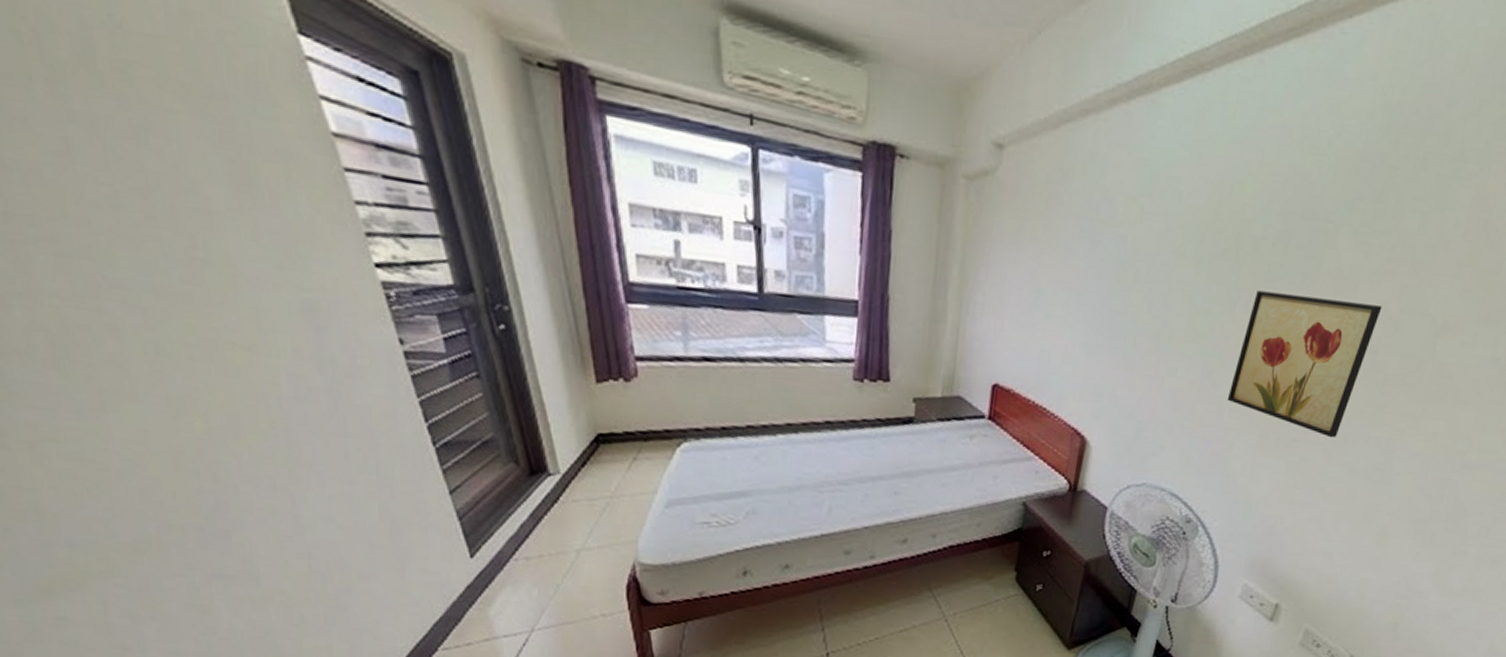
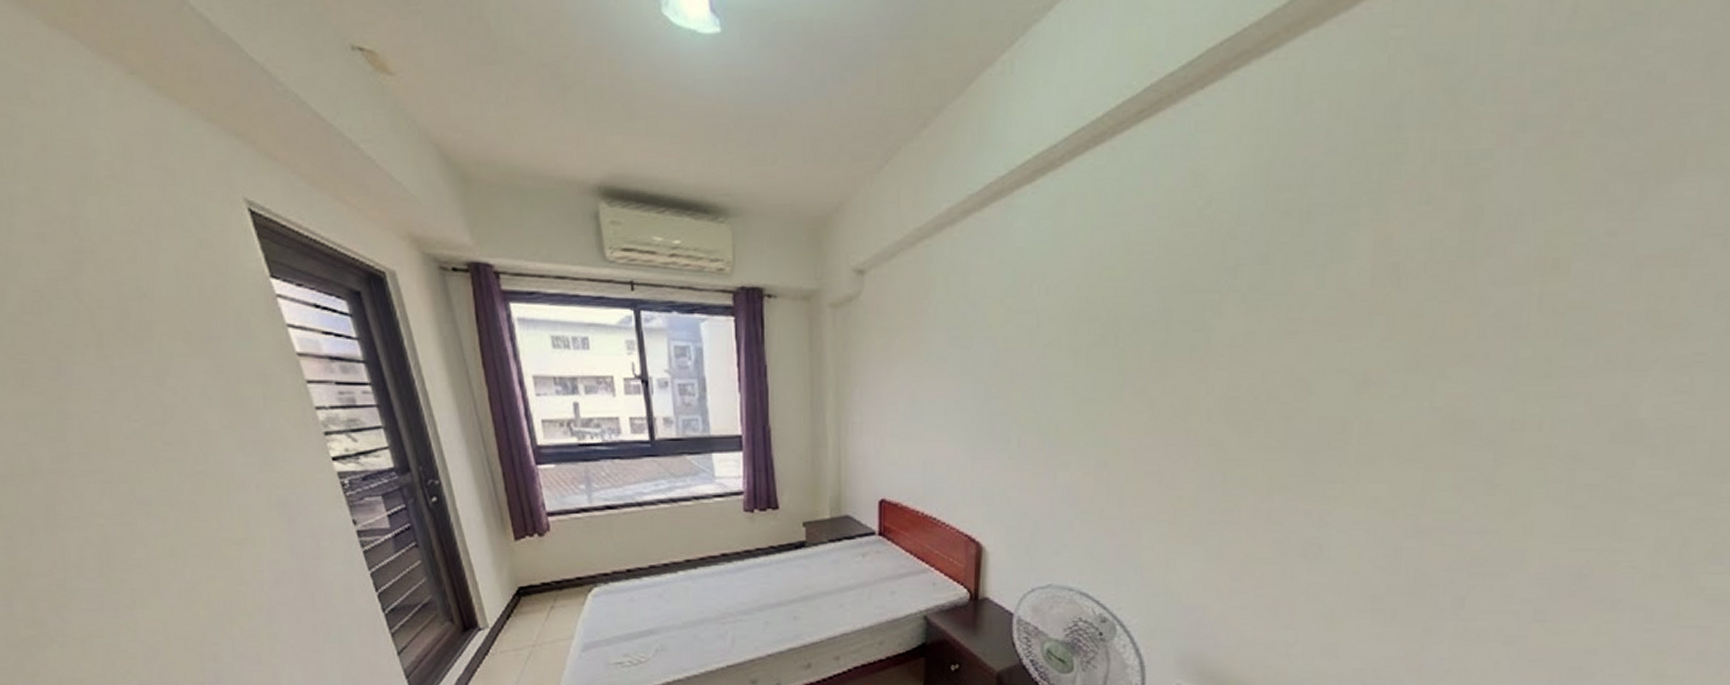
wall art: present [1226,290,1383,438] -> none [1127,369,1289,516]

